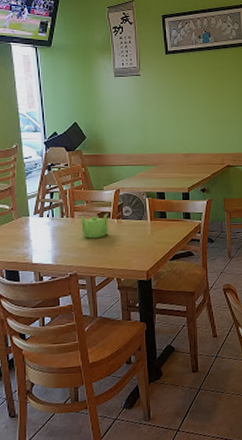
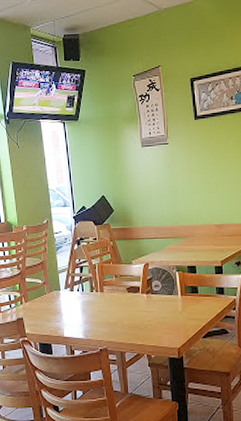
teapot: present [80,213,108,239] -> none [109,287,138,314]

